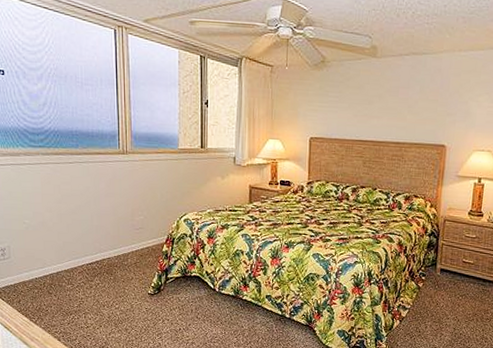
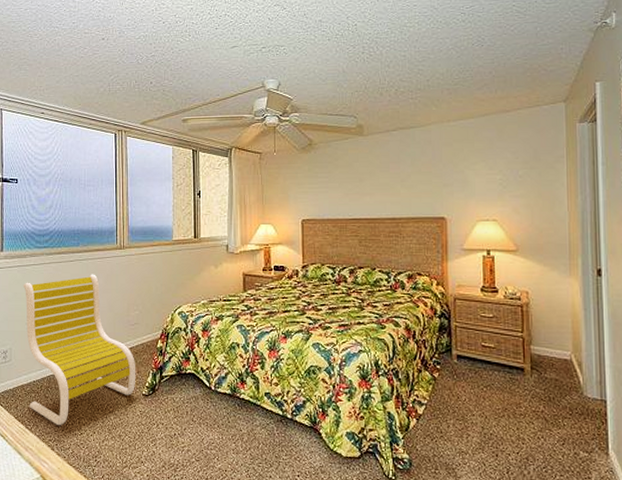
lounge chair: none [18,177,142,320] -> present [23,274,136,426]

